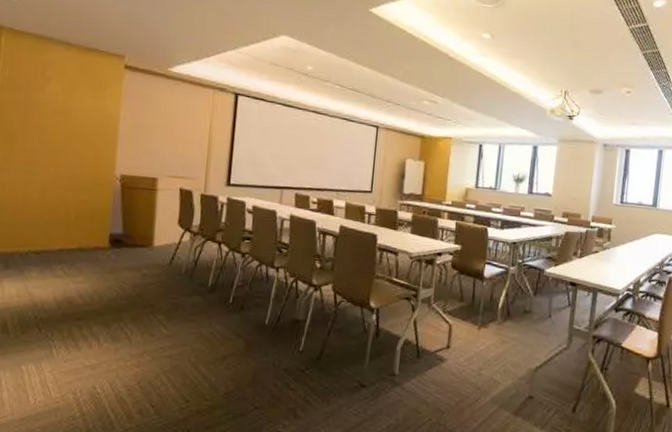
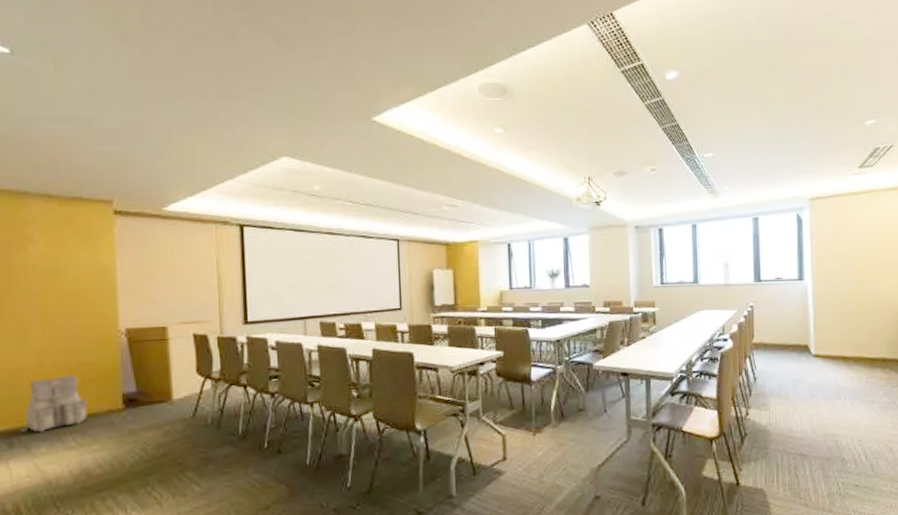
backpack: none [16,209,79,258] -> present [20,375,88,433]

